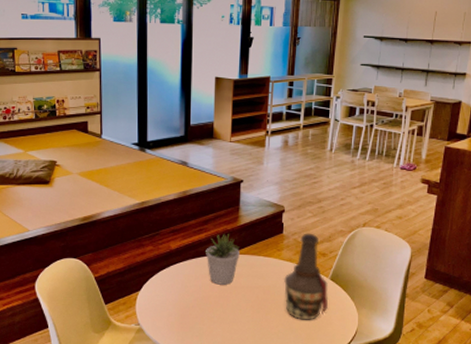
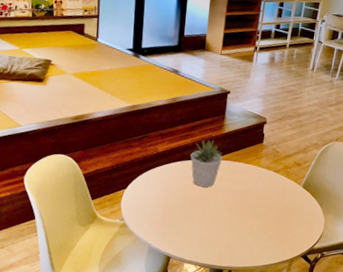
bottle: present [284,233,329,320] -> none [260,144,300,223]

